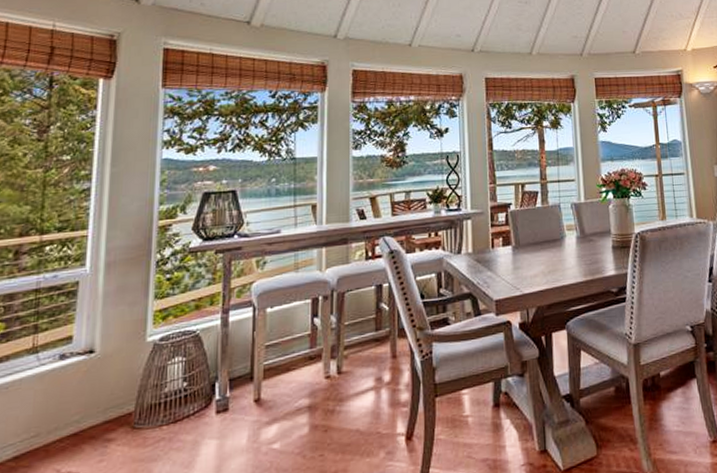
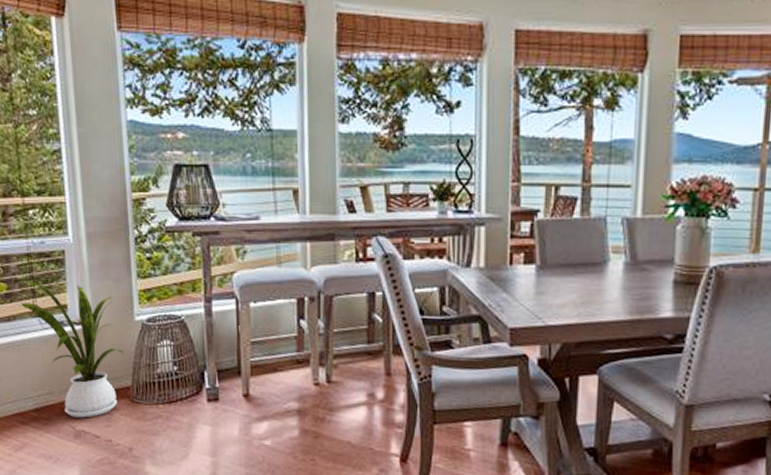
house plant: none [19,314,130,459] -> present [21,282,124,418]

